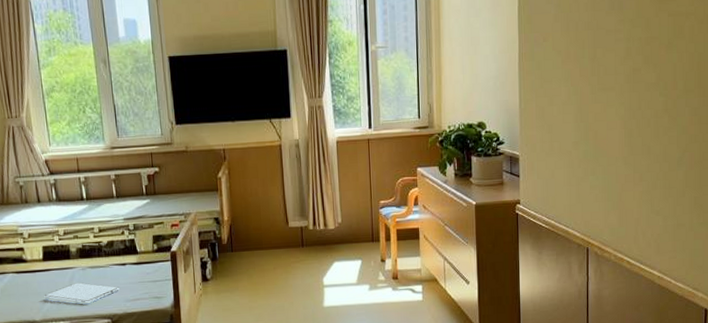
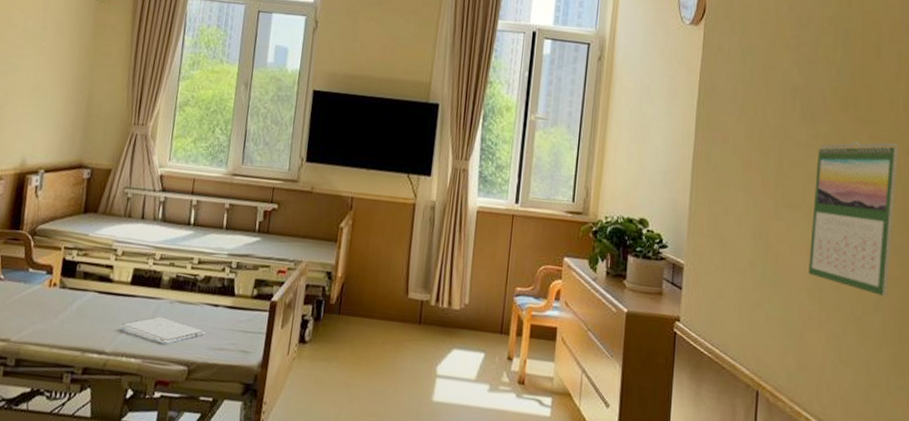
calendar: none [623,16,694,152] -> present [808,142,899,296]

